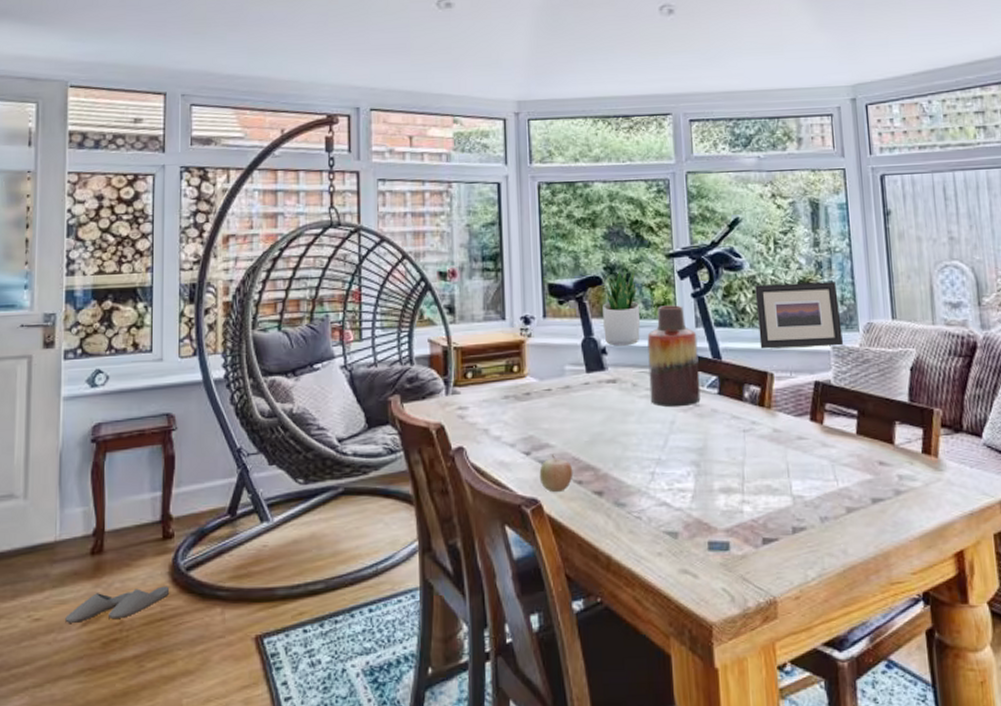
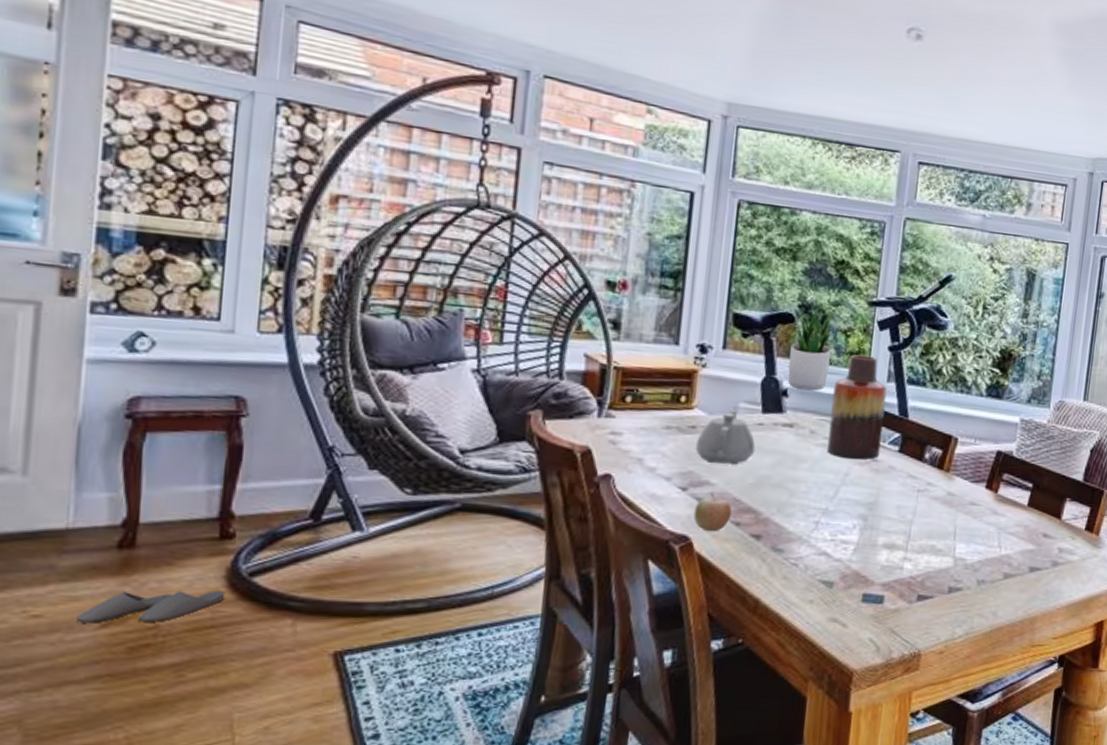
teapot: none [531,371,586,426] -> present [694,407,756,464]
picture frame: present [755,282,844,349] -> none [949,348,1037,420]

